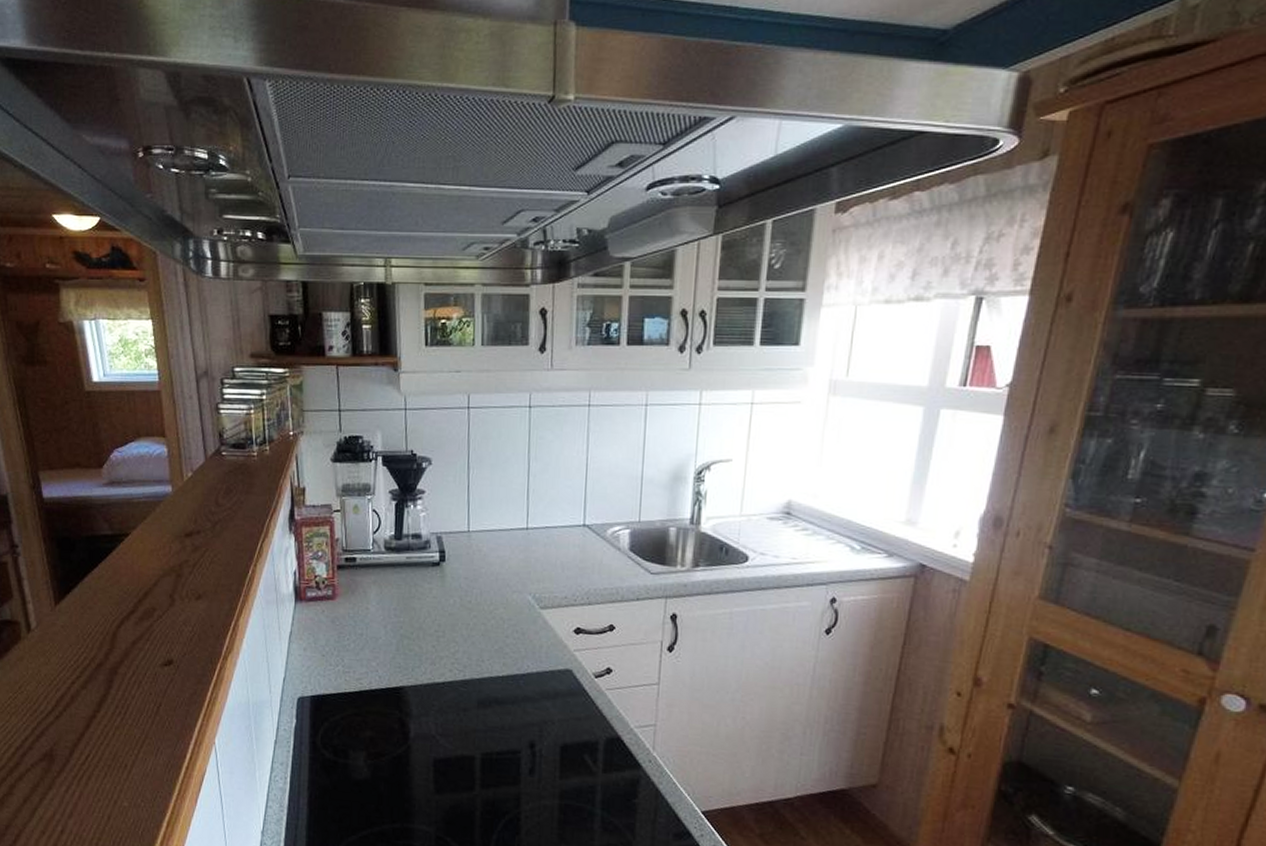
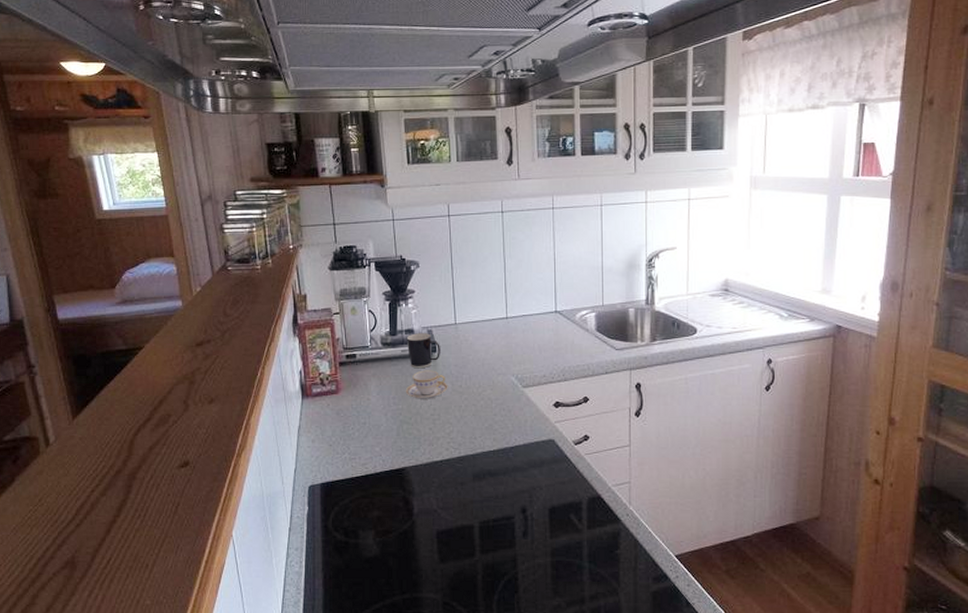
teacup: none [408,581,456,614] -> present [405,370,448,399]
mug: none [412,538,450,579] -> present [406,332,440,369]

